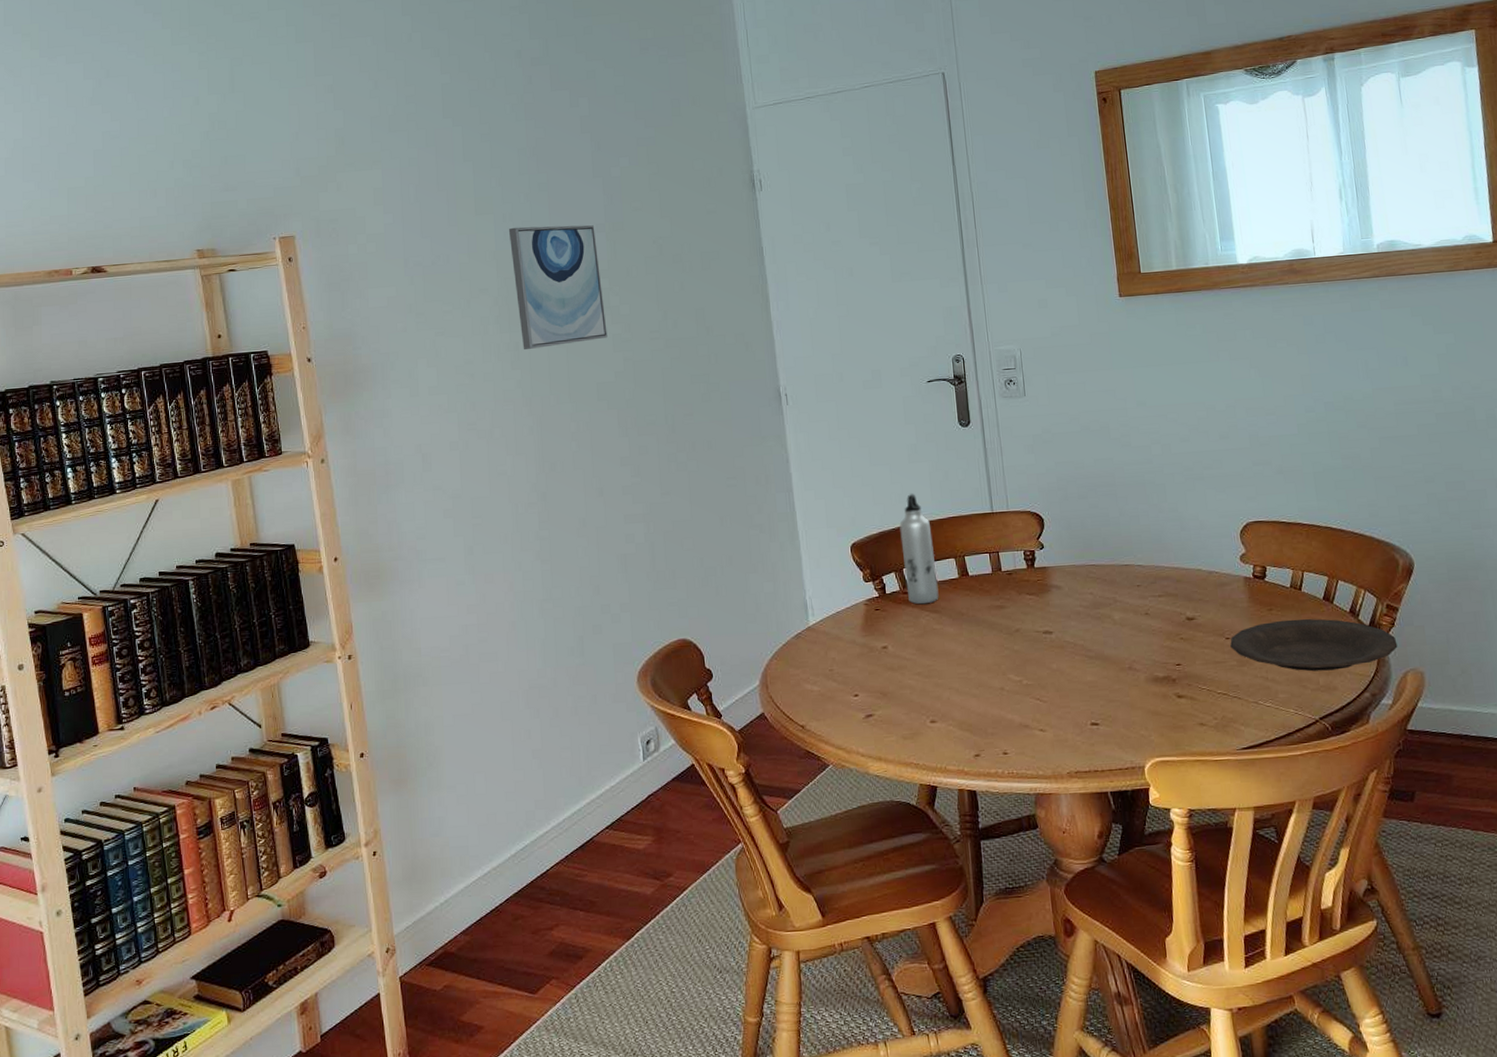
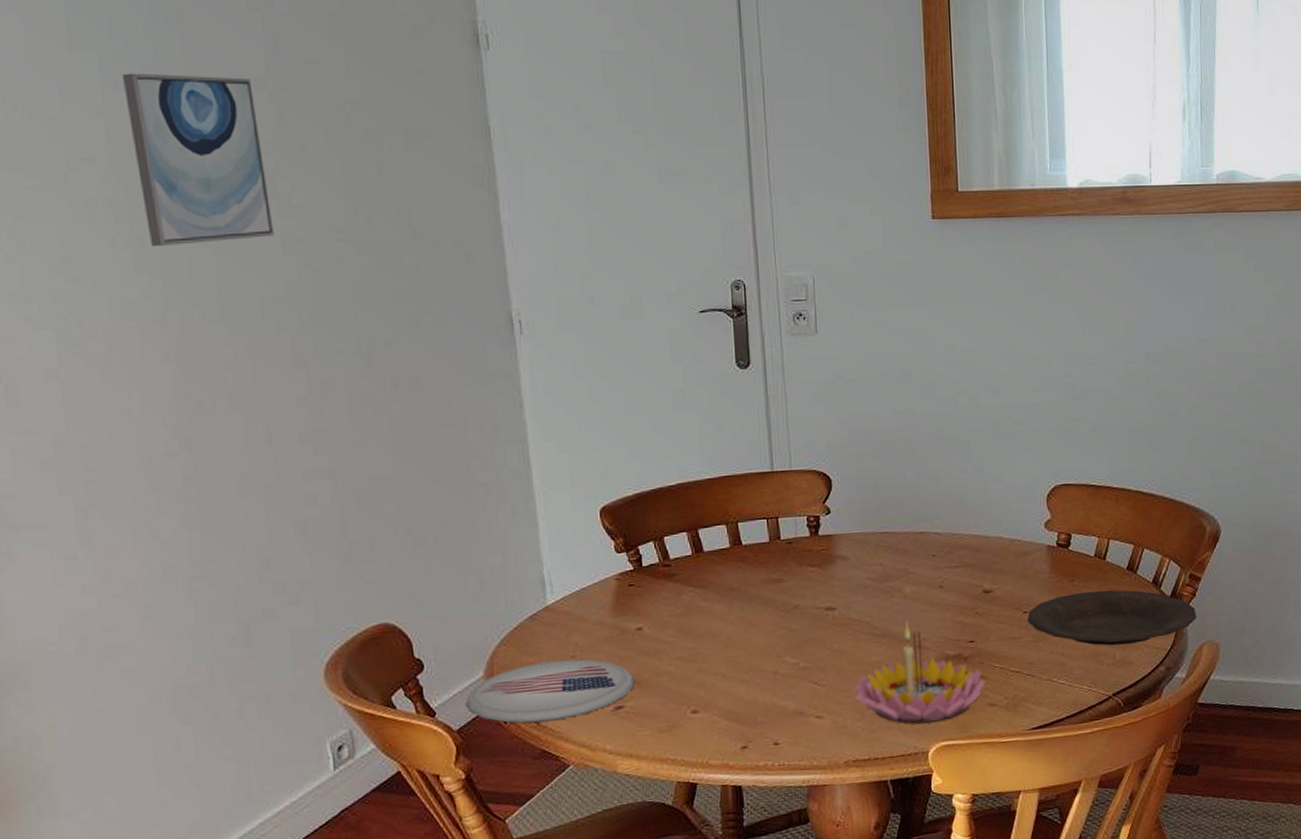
plate: none [745,672,882,727] -> present [465,659,635,724]
water bottle: present [899,494,939,605] -> none [661,448,706,579]
candle holder: none [1072,643,1195,740] -> present [854,620,986,724]

